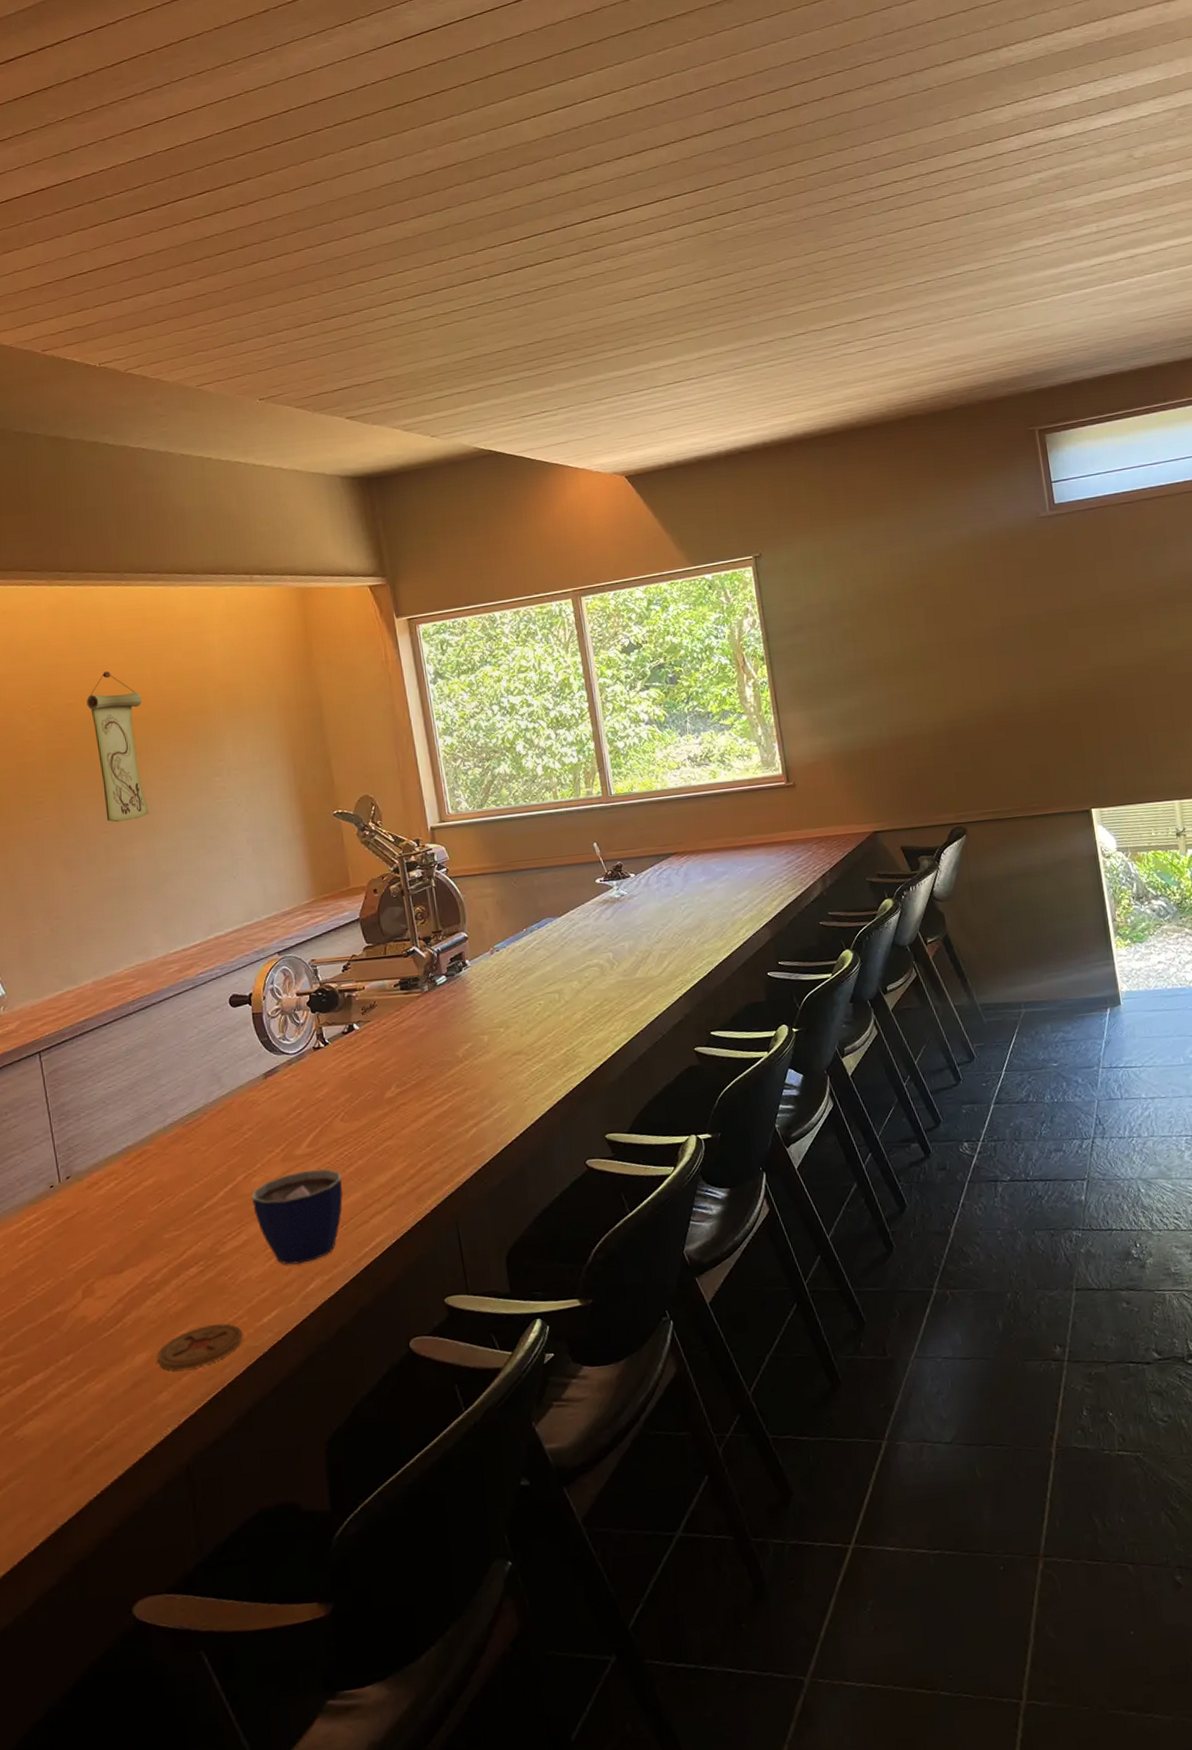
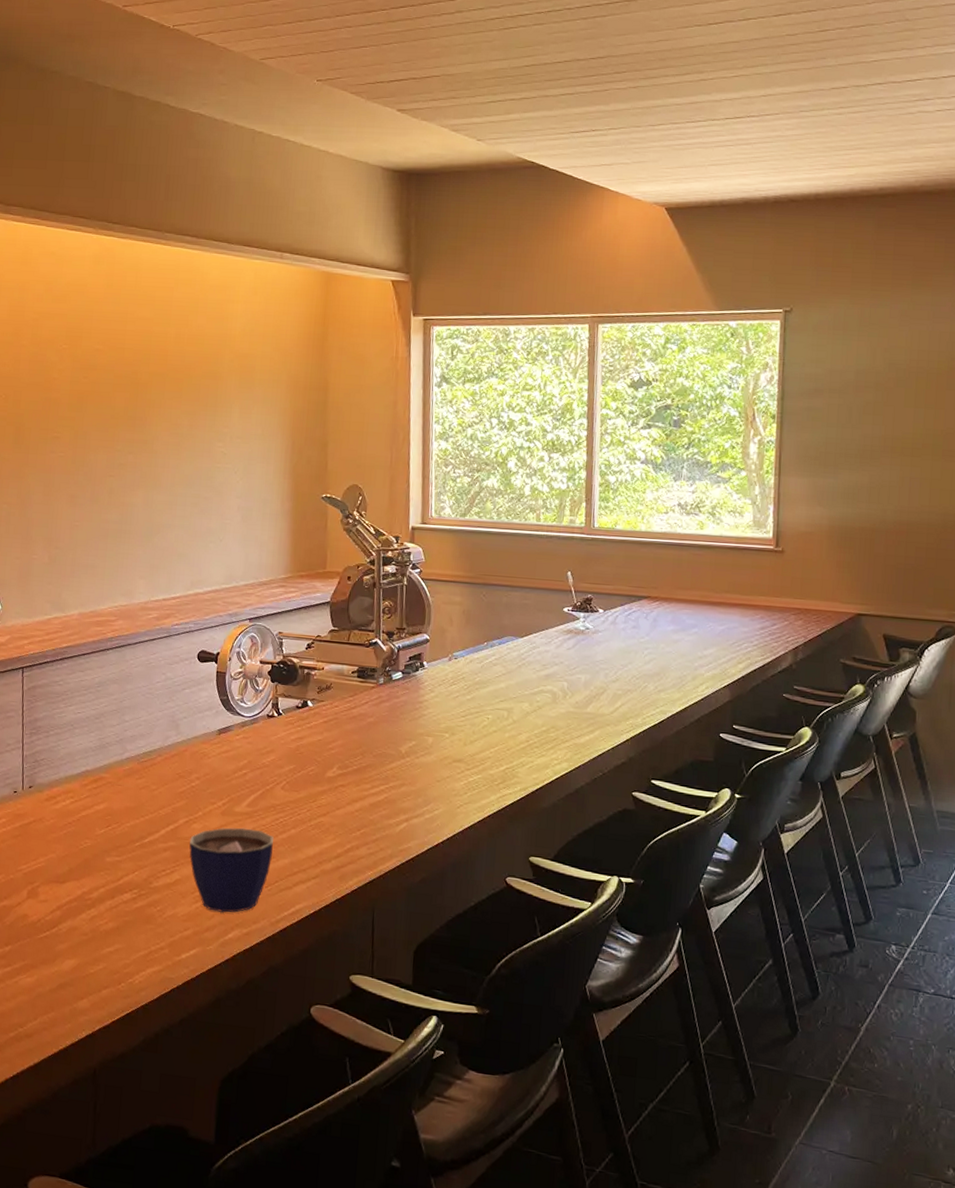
wall scroll: present [86,671,149,823] -> none [112,324,164,469]
coaster: present [157,1323,243,1371] -> none [82,948,162,985]

